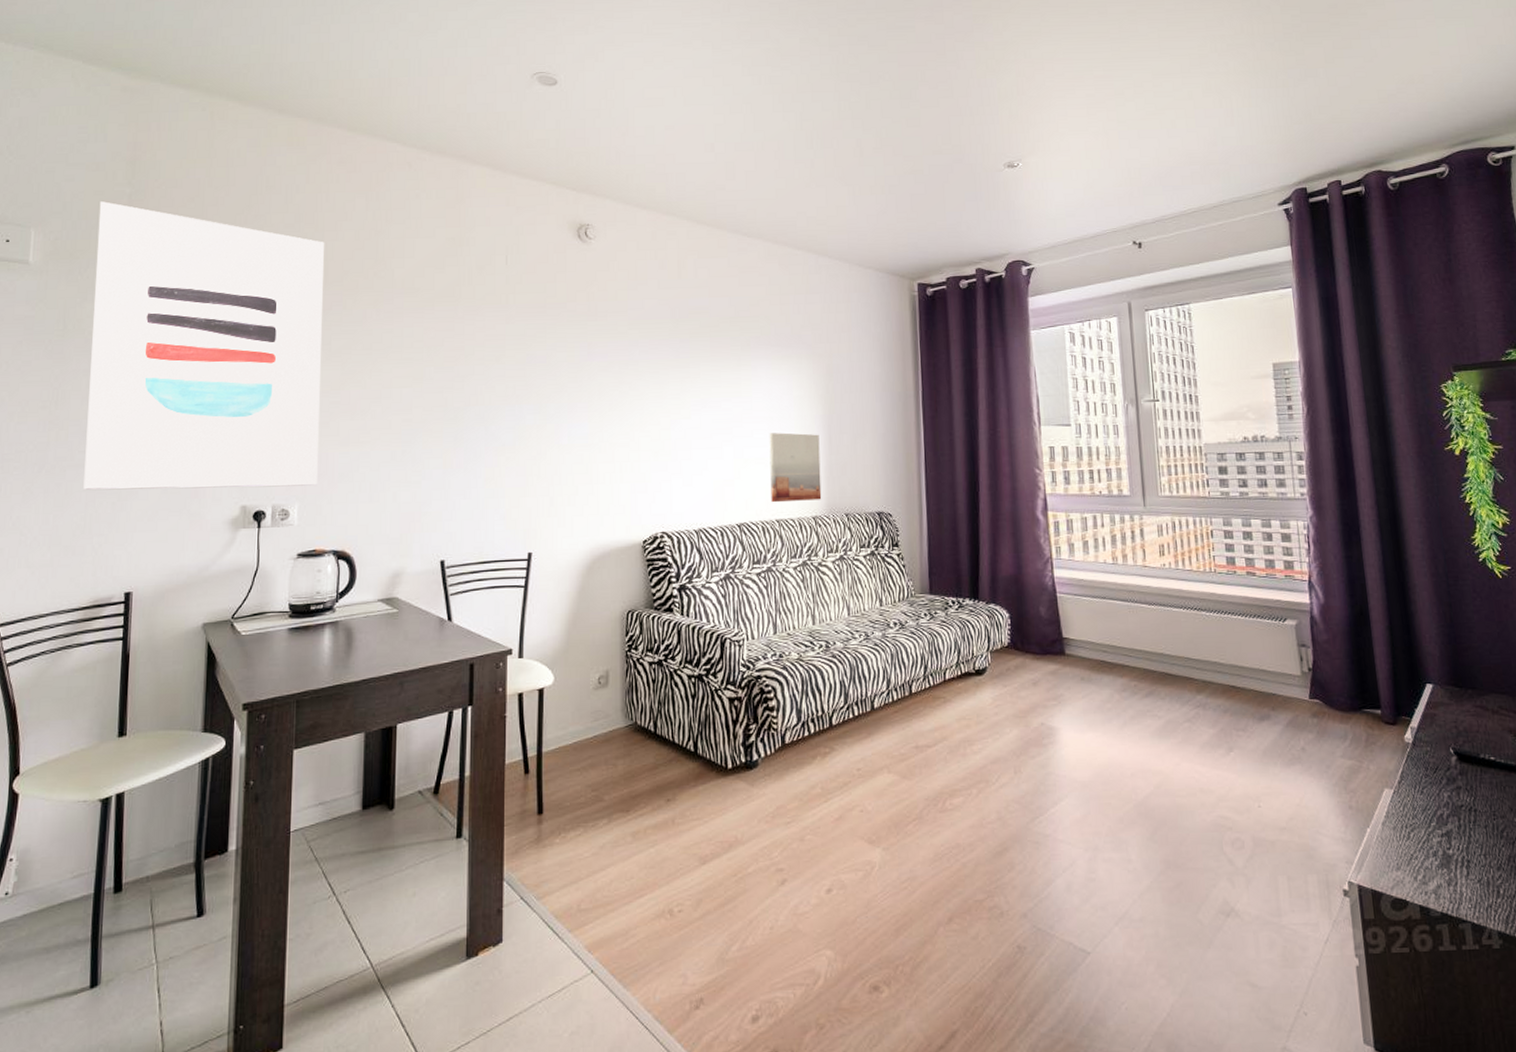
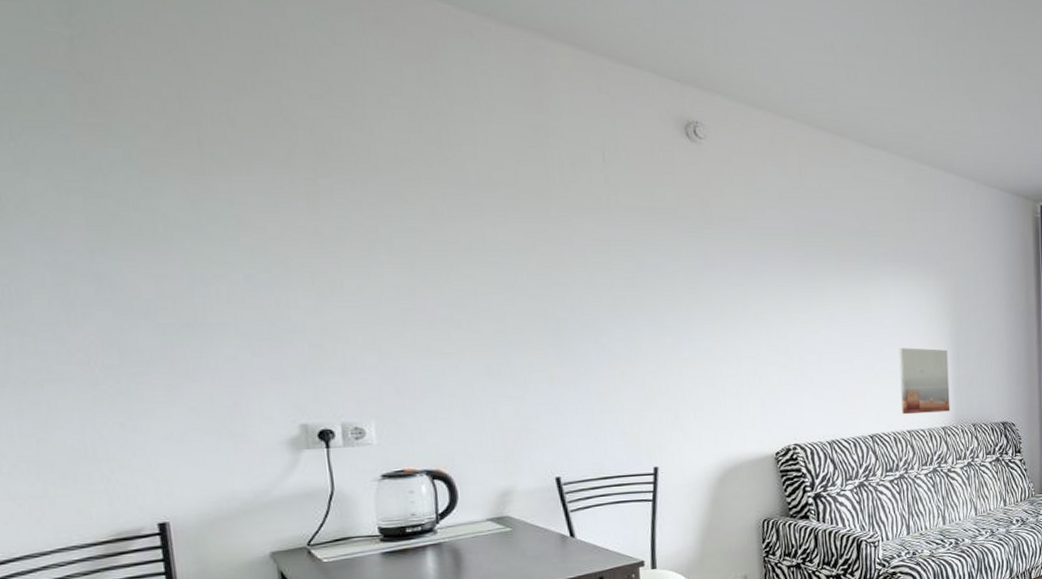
wall art: present [83,201,324,490] -> none [23,44,396,409]

